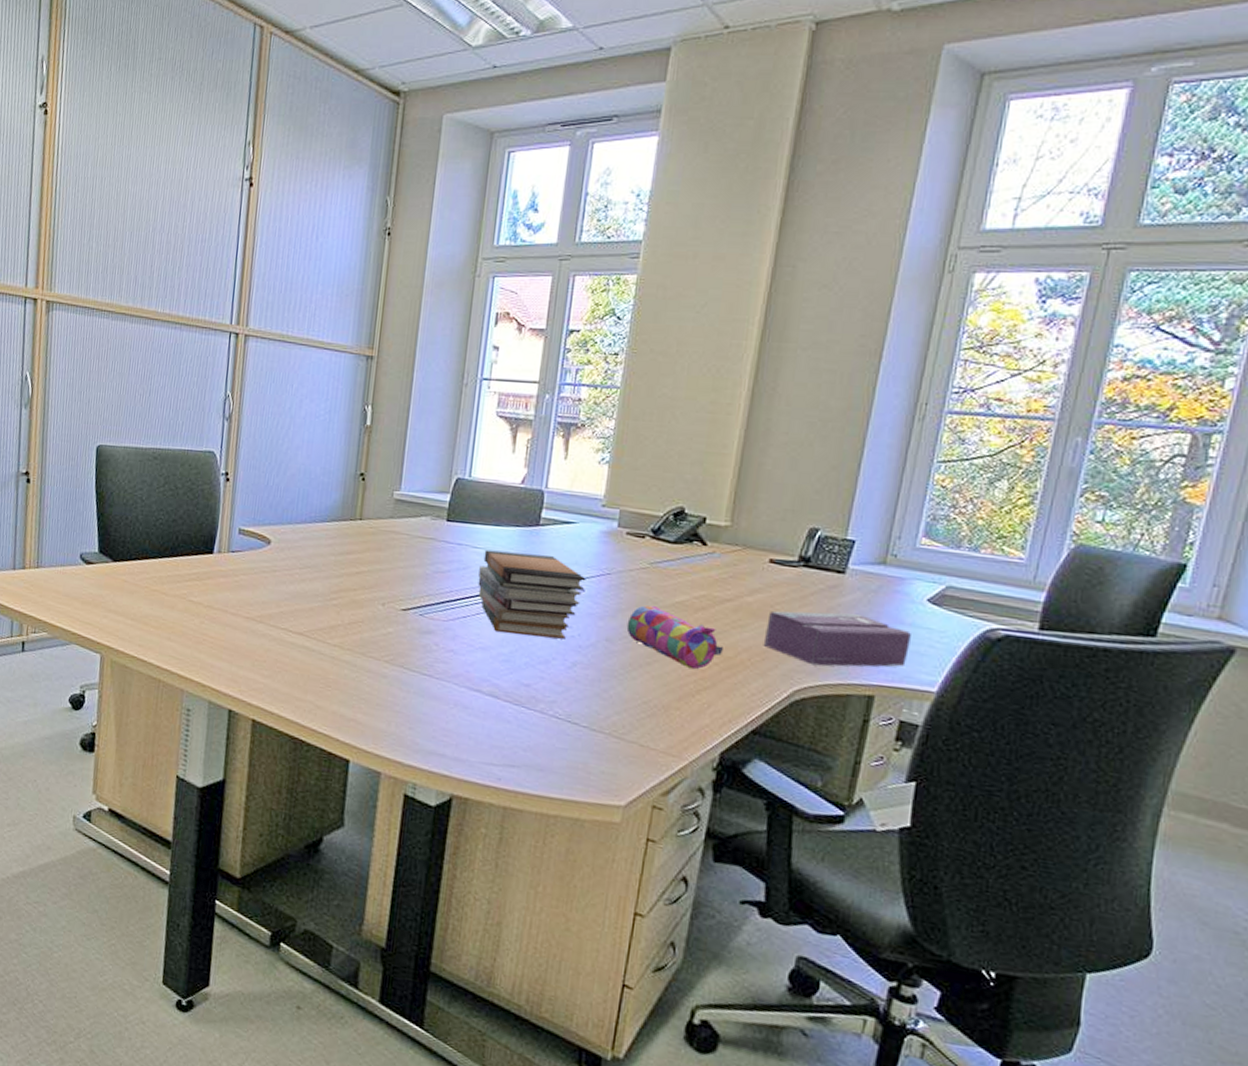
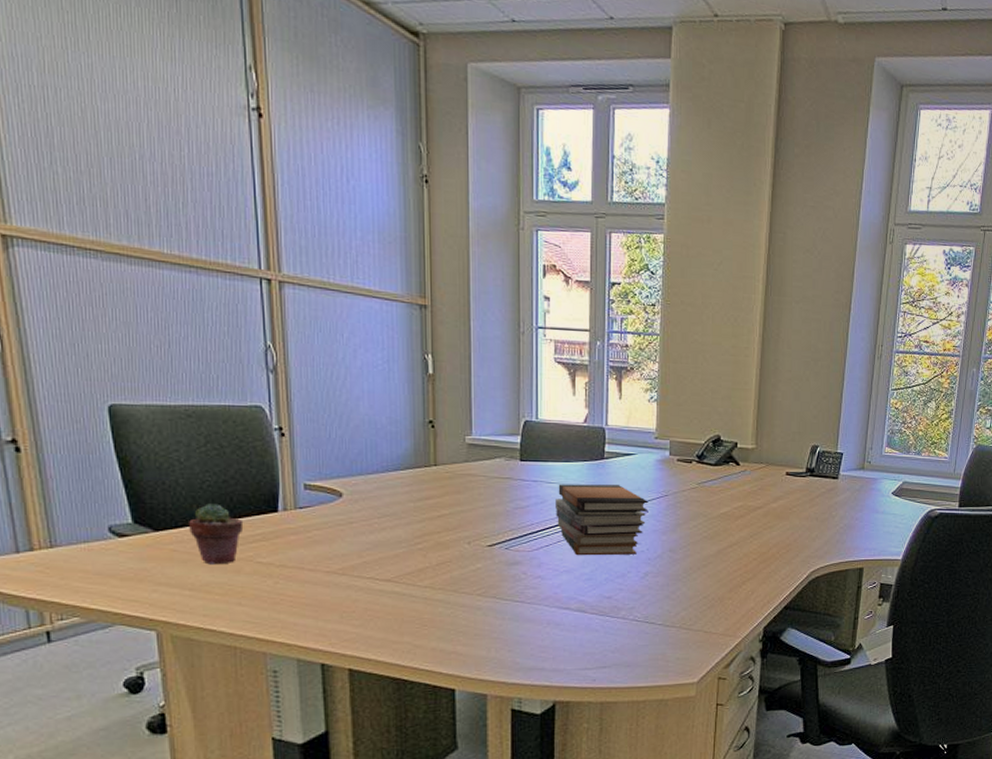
potted succulent: none [139,540,184,599] -> present [189,503,244,565]
pencil case: present [626,605,723,670] -> none [685,519,759,566]
tissue box: present [763,610,911,668] -> none [787,508,883,551]

